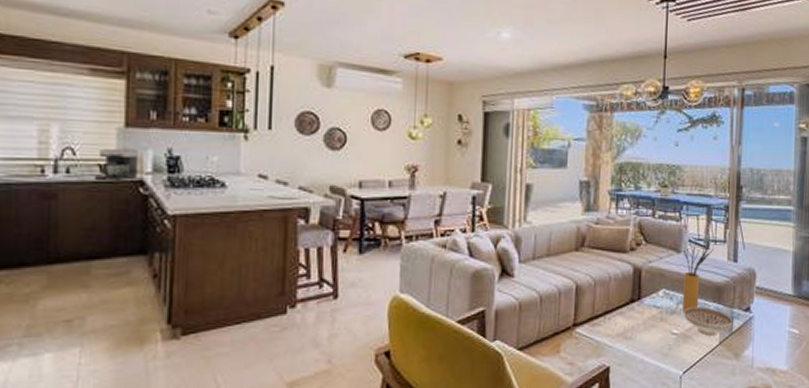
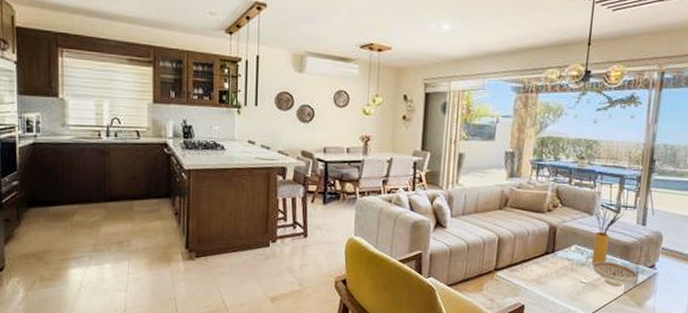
coffee maker: present [93,148,138,180] -> none [133,118,162,143]

